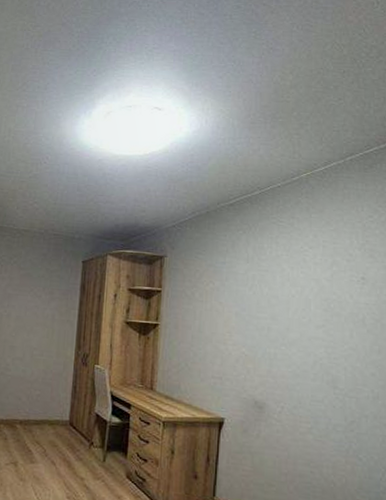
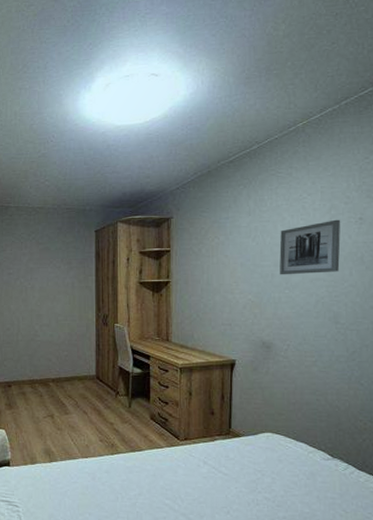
wall art: none [277,276,343,332] -> present [279,219,341,275]

